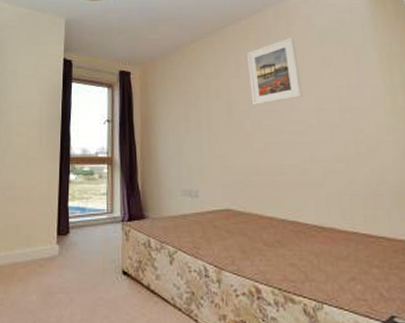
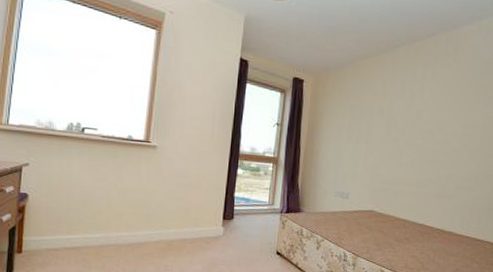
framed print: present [247,37,302,105] -> none [409,64,459,125]

